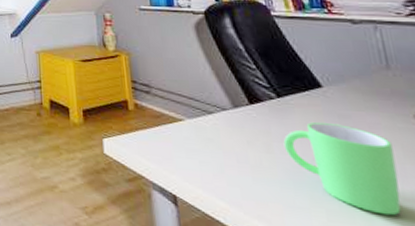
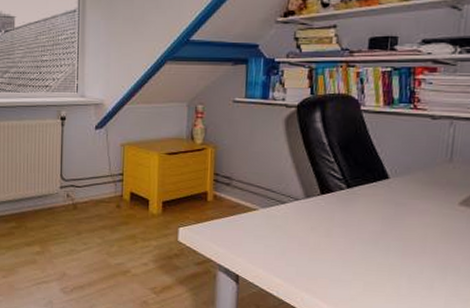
mug: present [283,121,401,216] -> none [342,209,434,285]

